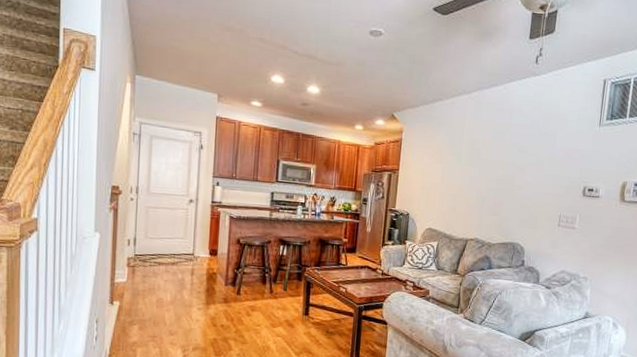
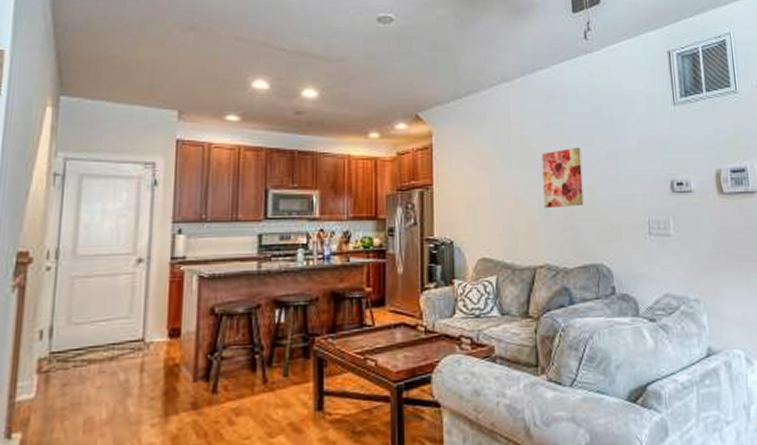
wall art: none [481,152,517,199] -> present [542,147,584,209]

